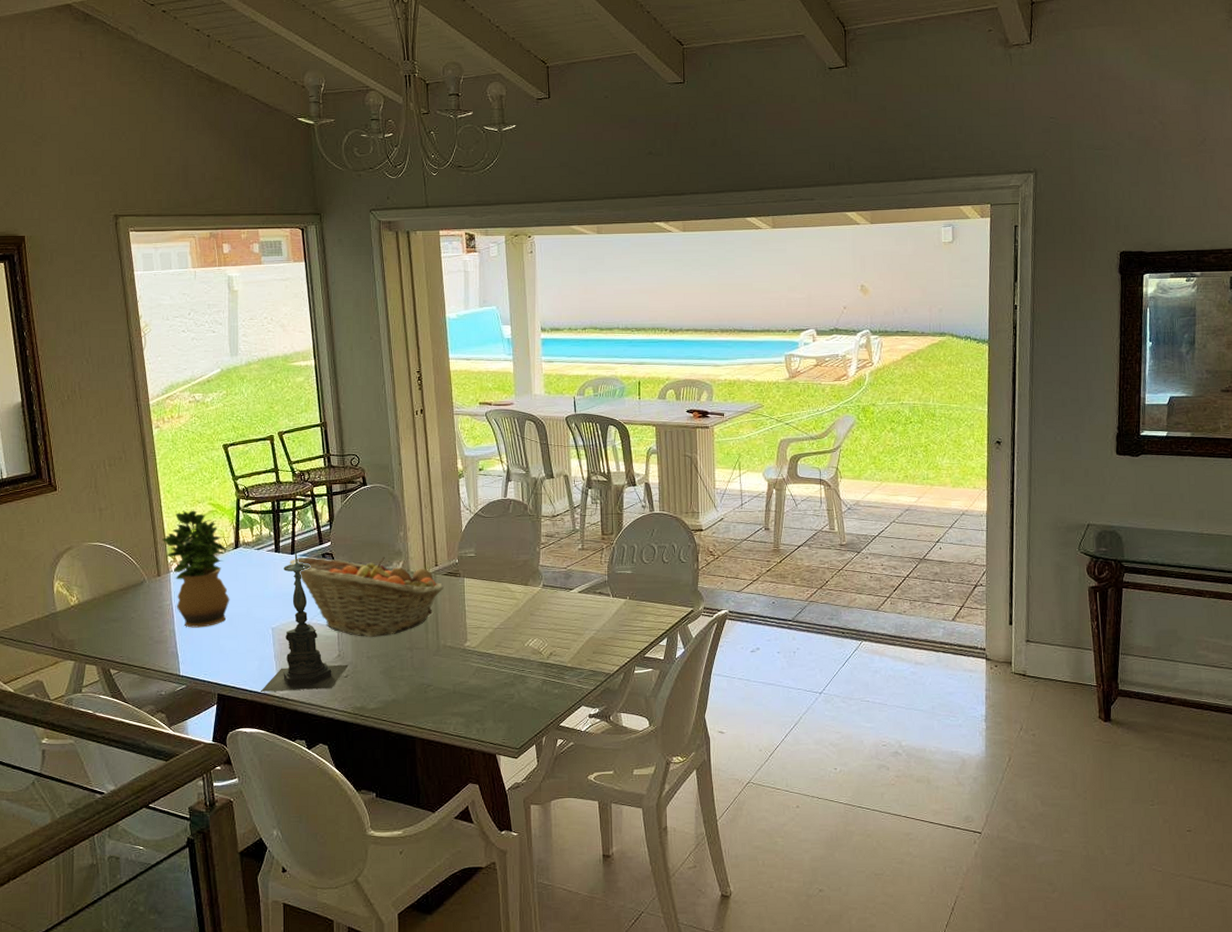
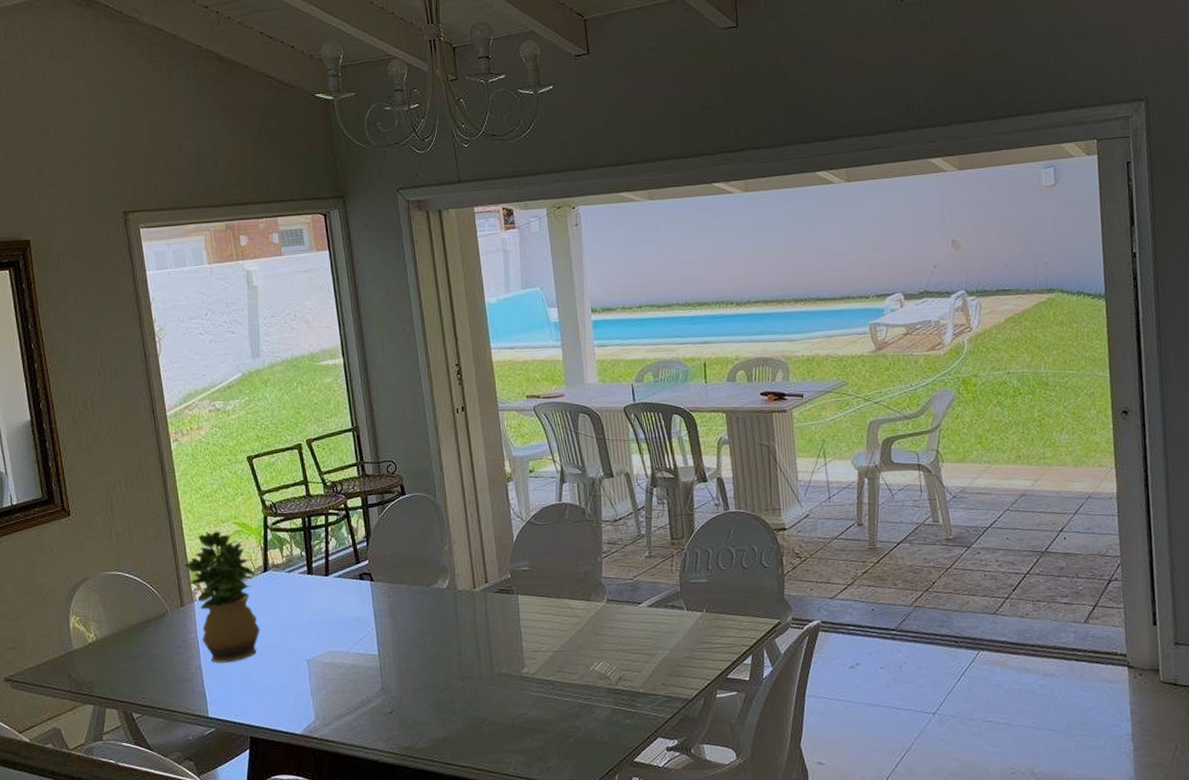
candle holder: present [261,546,349,693] -> none [297,566,393,734]
fruit basket: present [289,556,444,637] -> none [323,574,496,667]

